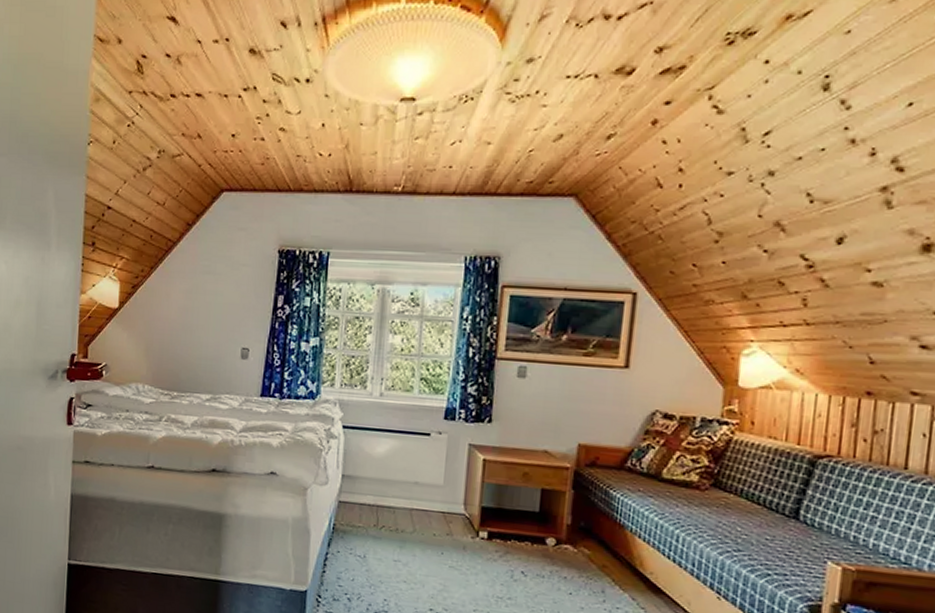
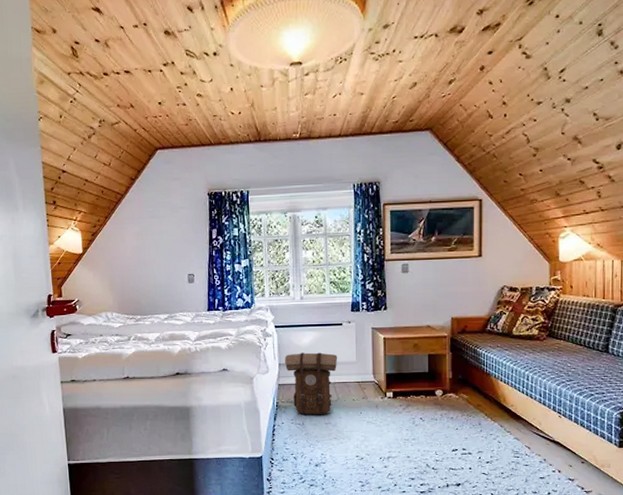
backpack: none [350,464,420,549] -> present [285,352,338,415]

